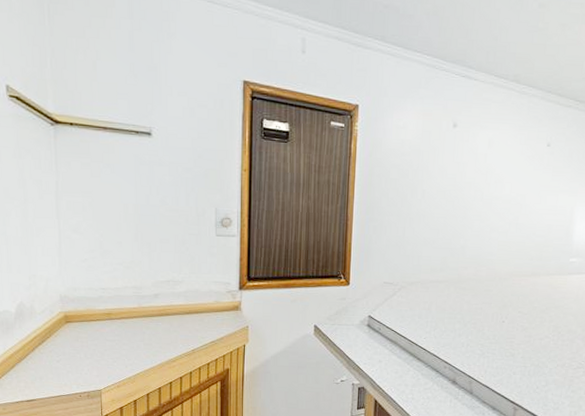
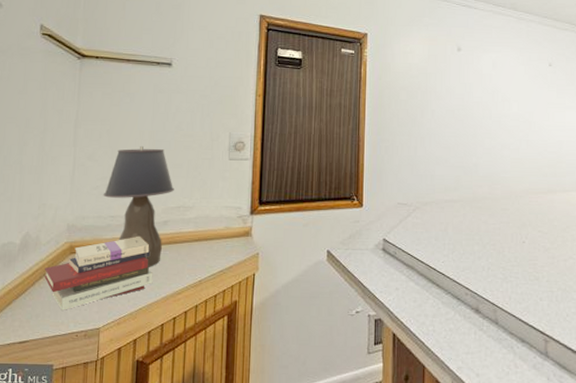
books: none [43,307,148,374] -> present [44,236,153,310]
table lamp: none [92,219,163,337] -> present [103,145,174,267]

